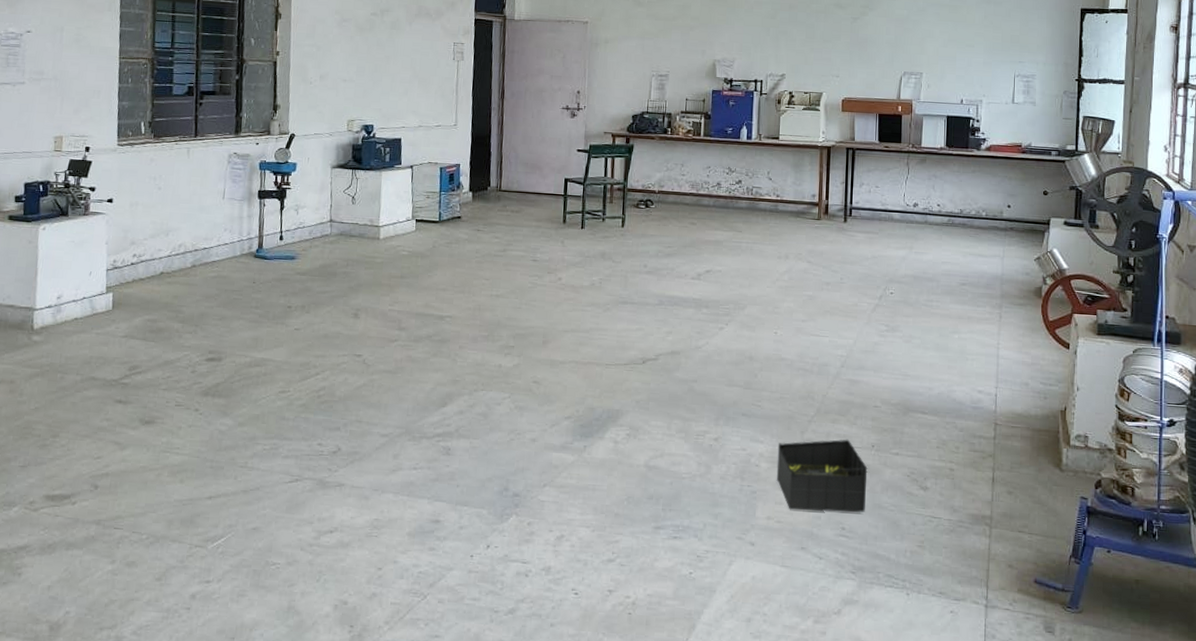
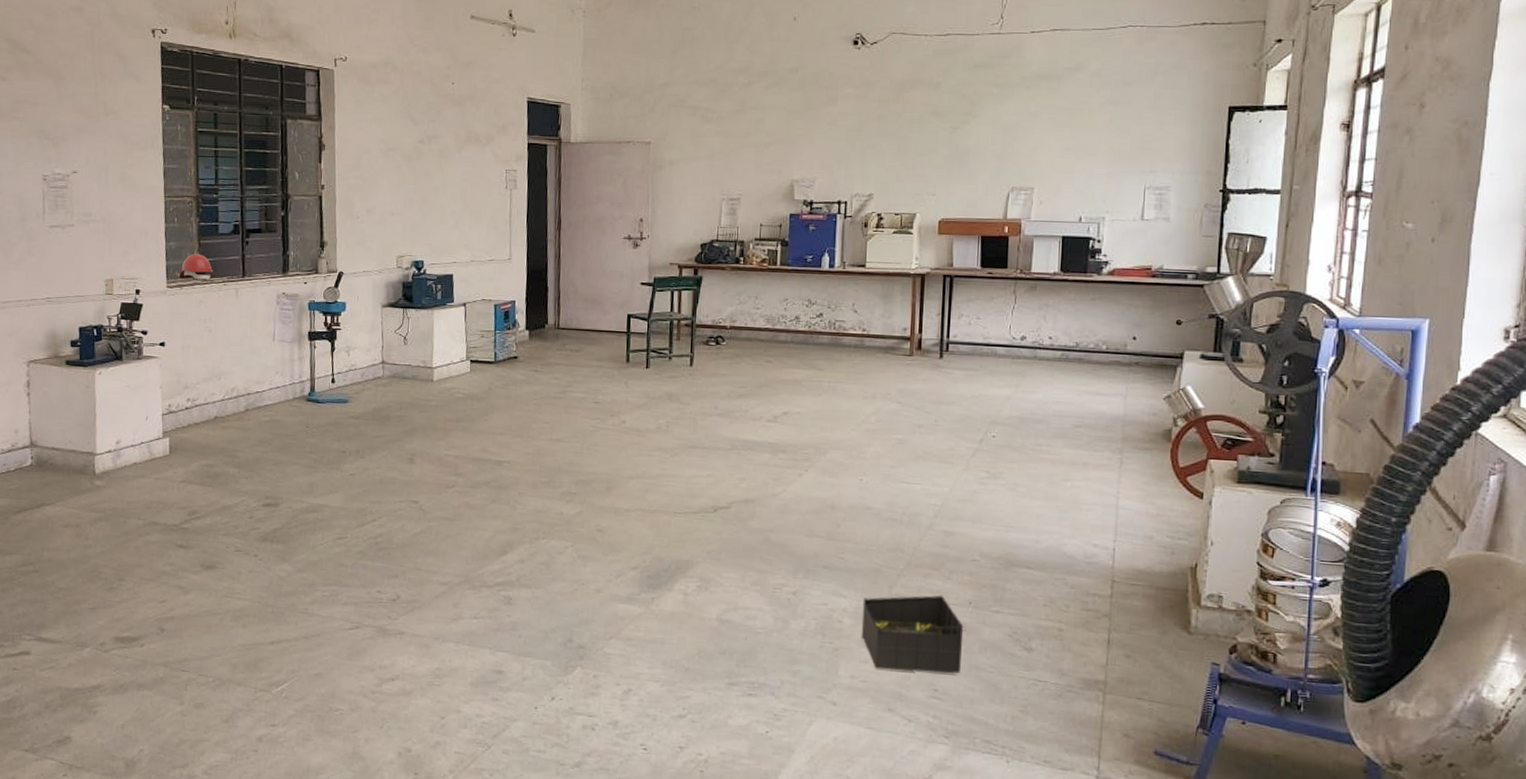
hard hat: none [130,113,166,139] -> present [178,254,213,280]

